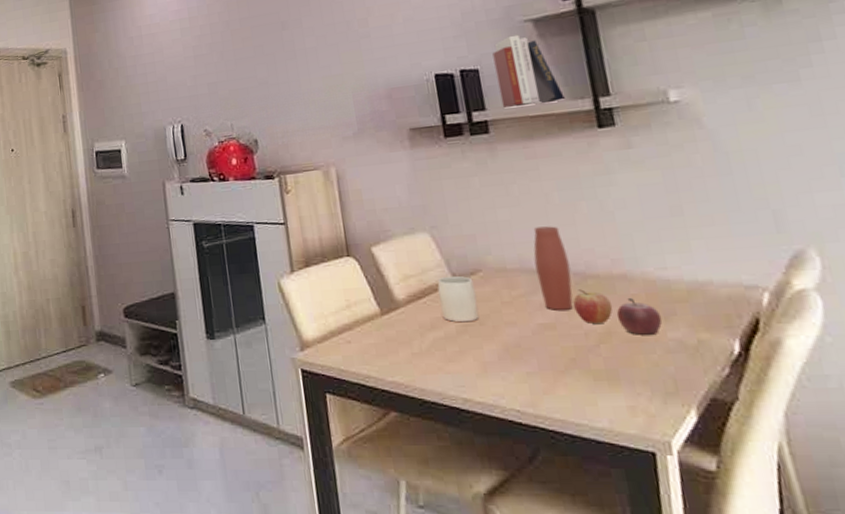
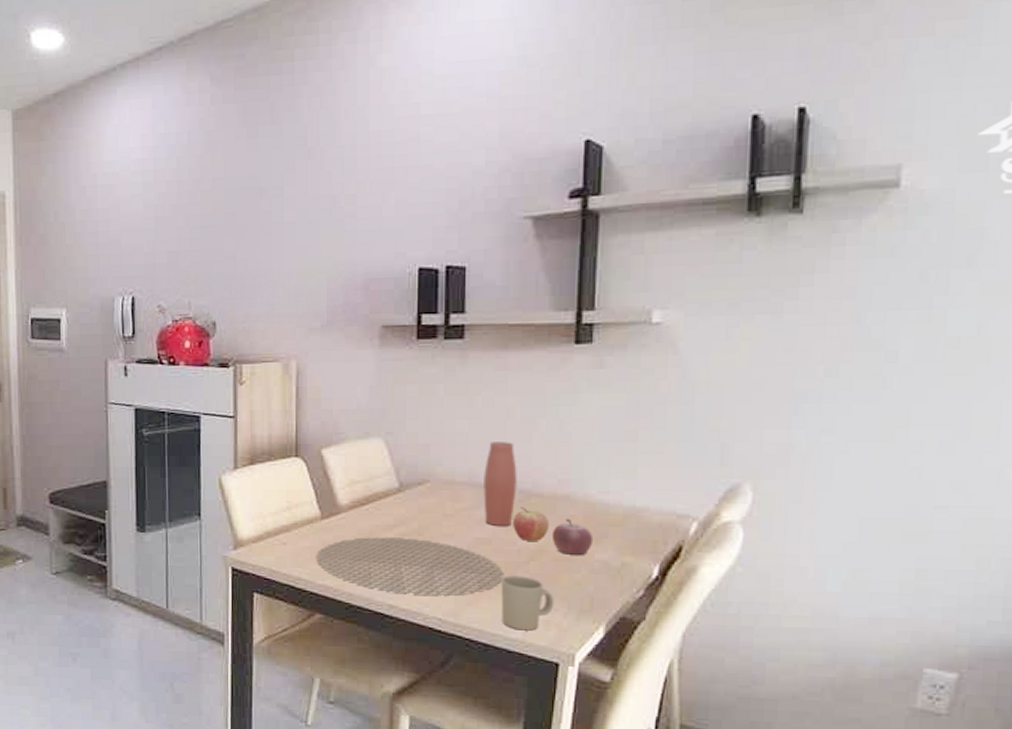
place mat: none [381,328,576,388] -> present [316,536,504,597]
mug: present [437,275,480,323] -> none [383,484,421,532]
books: present [492,34,565,108] -> none [483,232,548,313]
mug: none [573,360,636,419] -> present [501,575,555,631]

